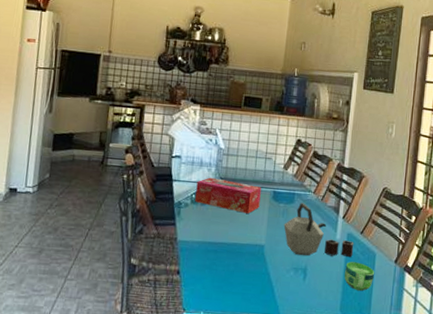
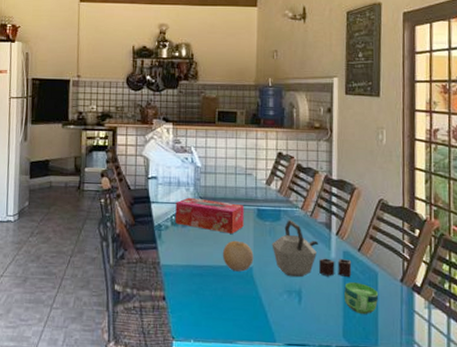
fruit: none [237,220,267,249] -> present [222,240,254,272]

